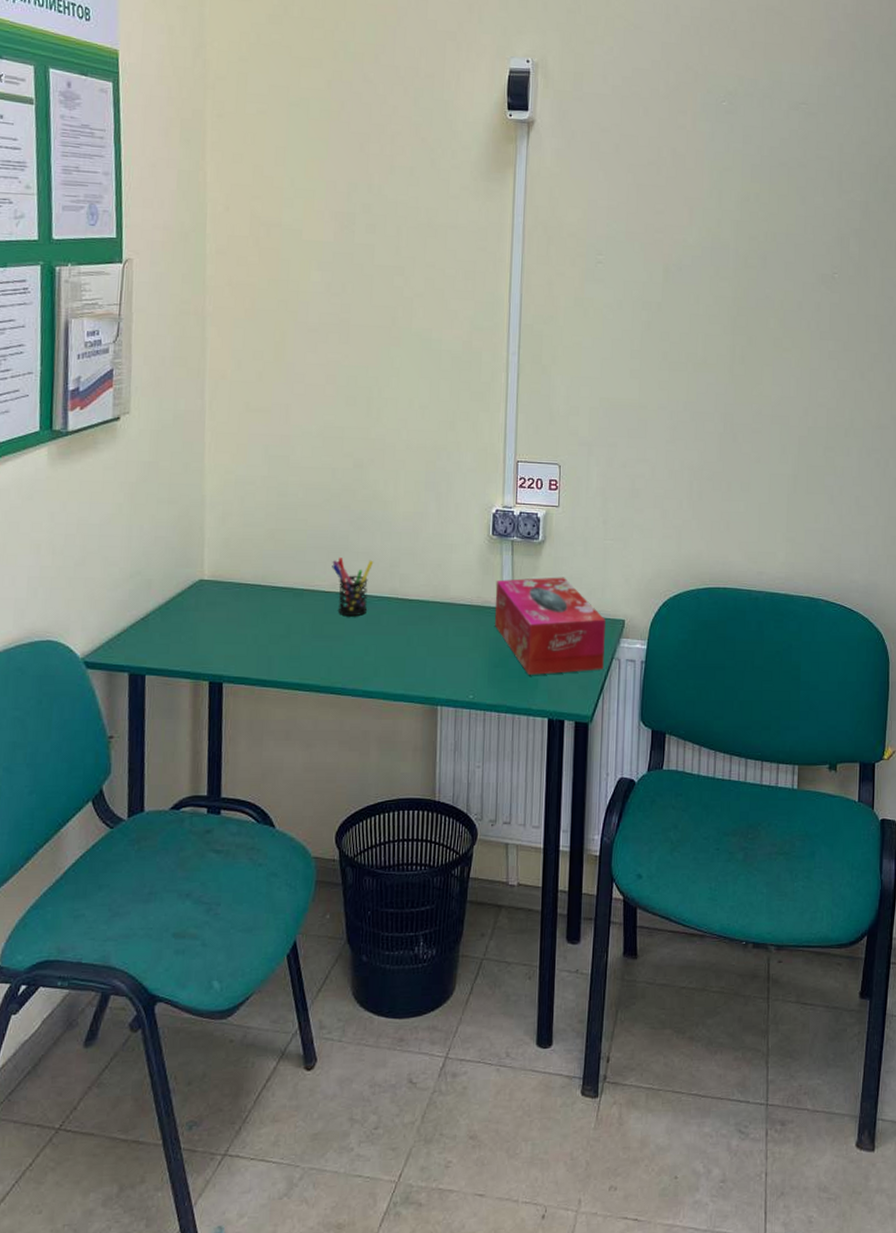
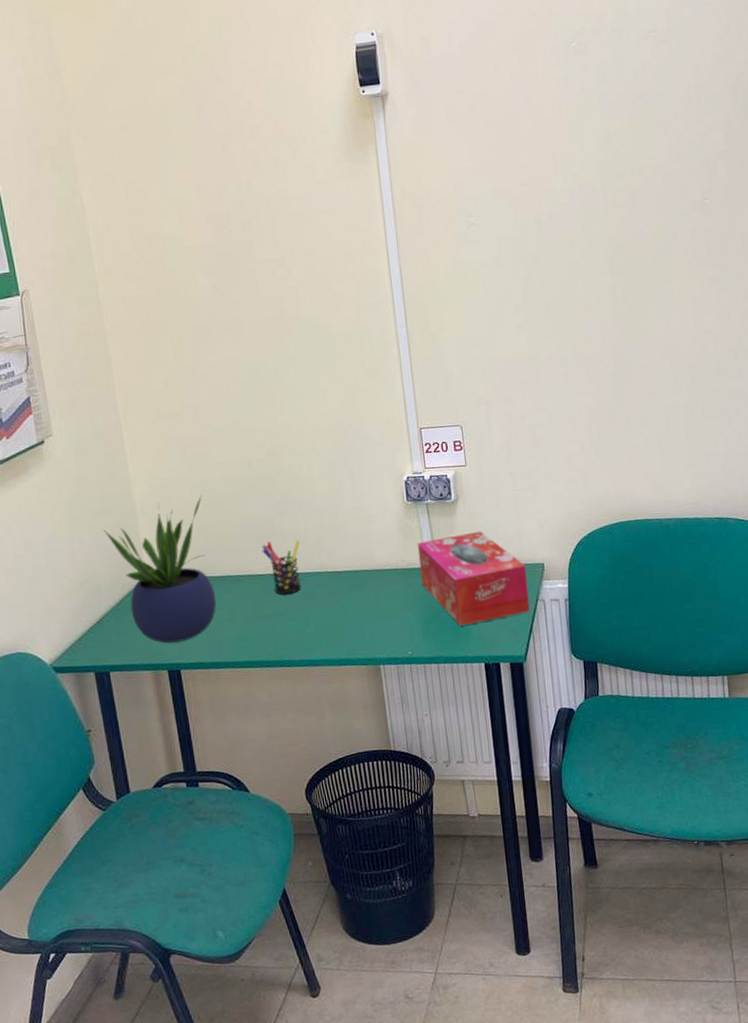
potted plant: none [166,498,278,654] -> present [104,495,217,644]

